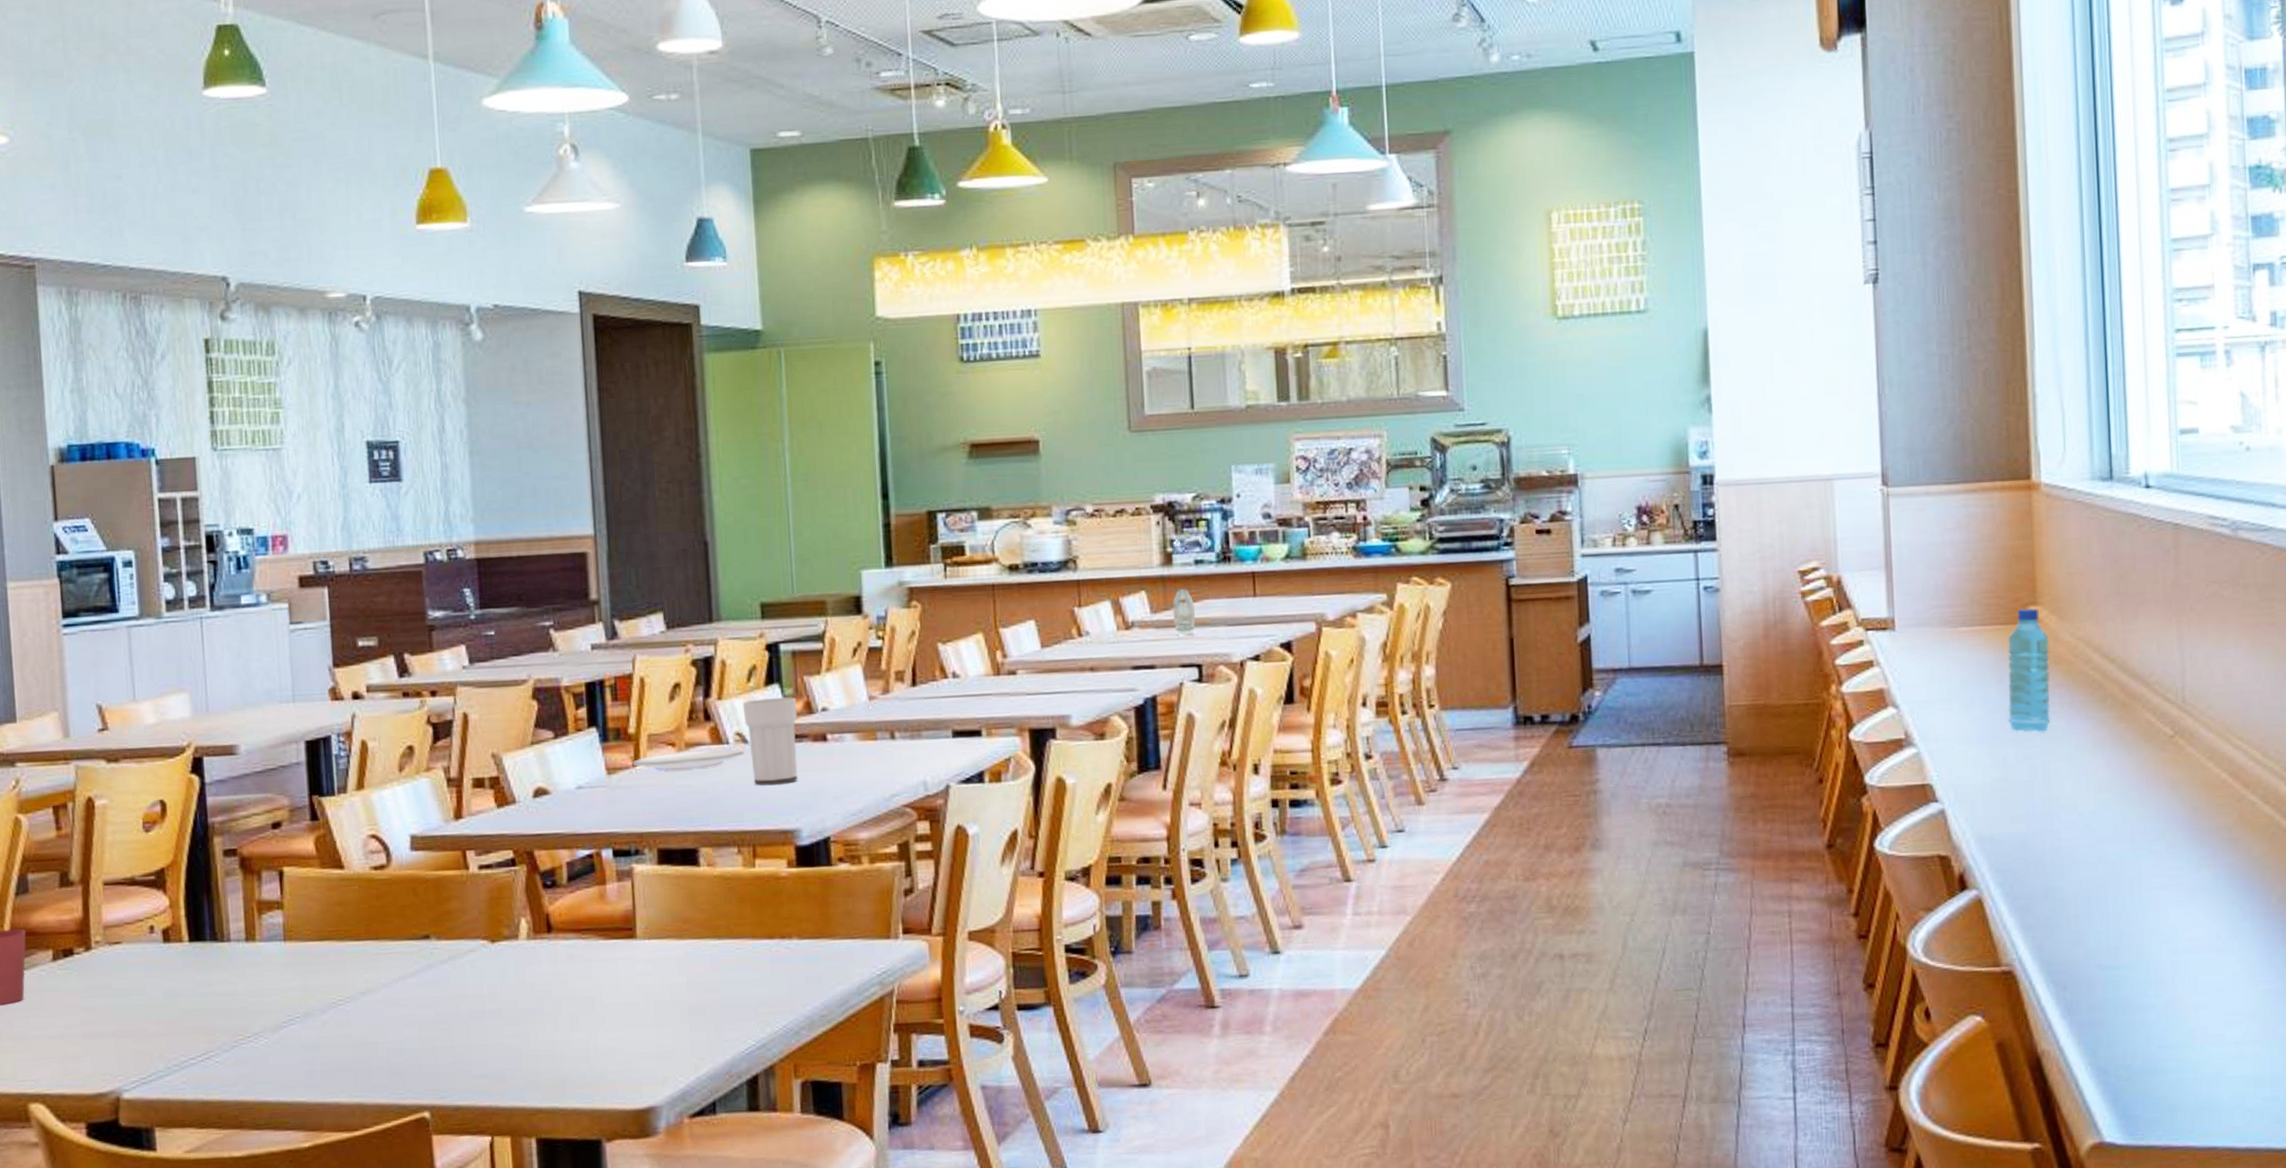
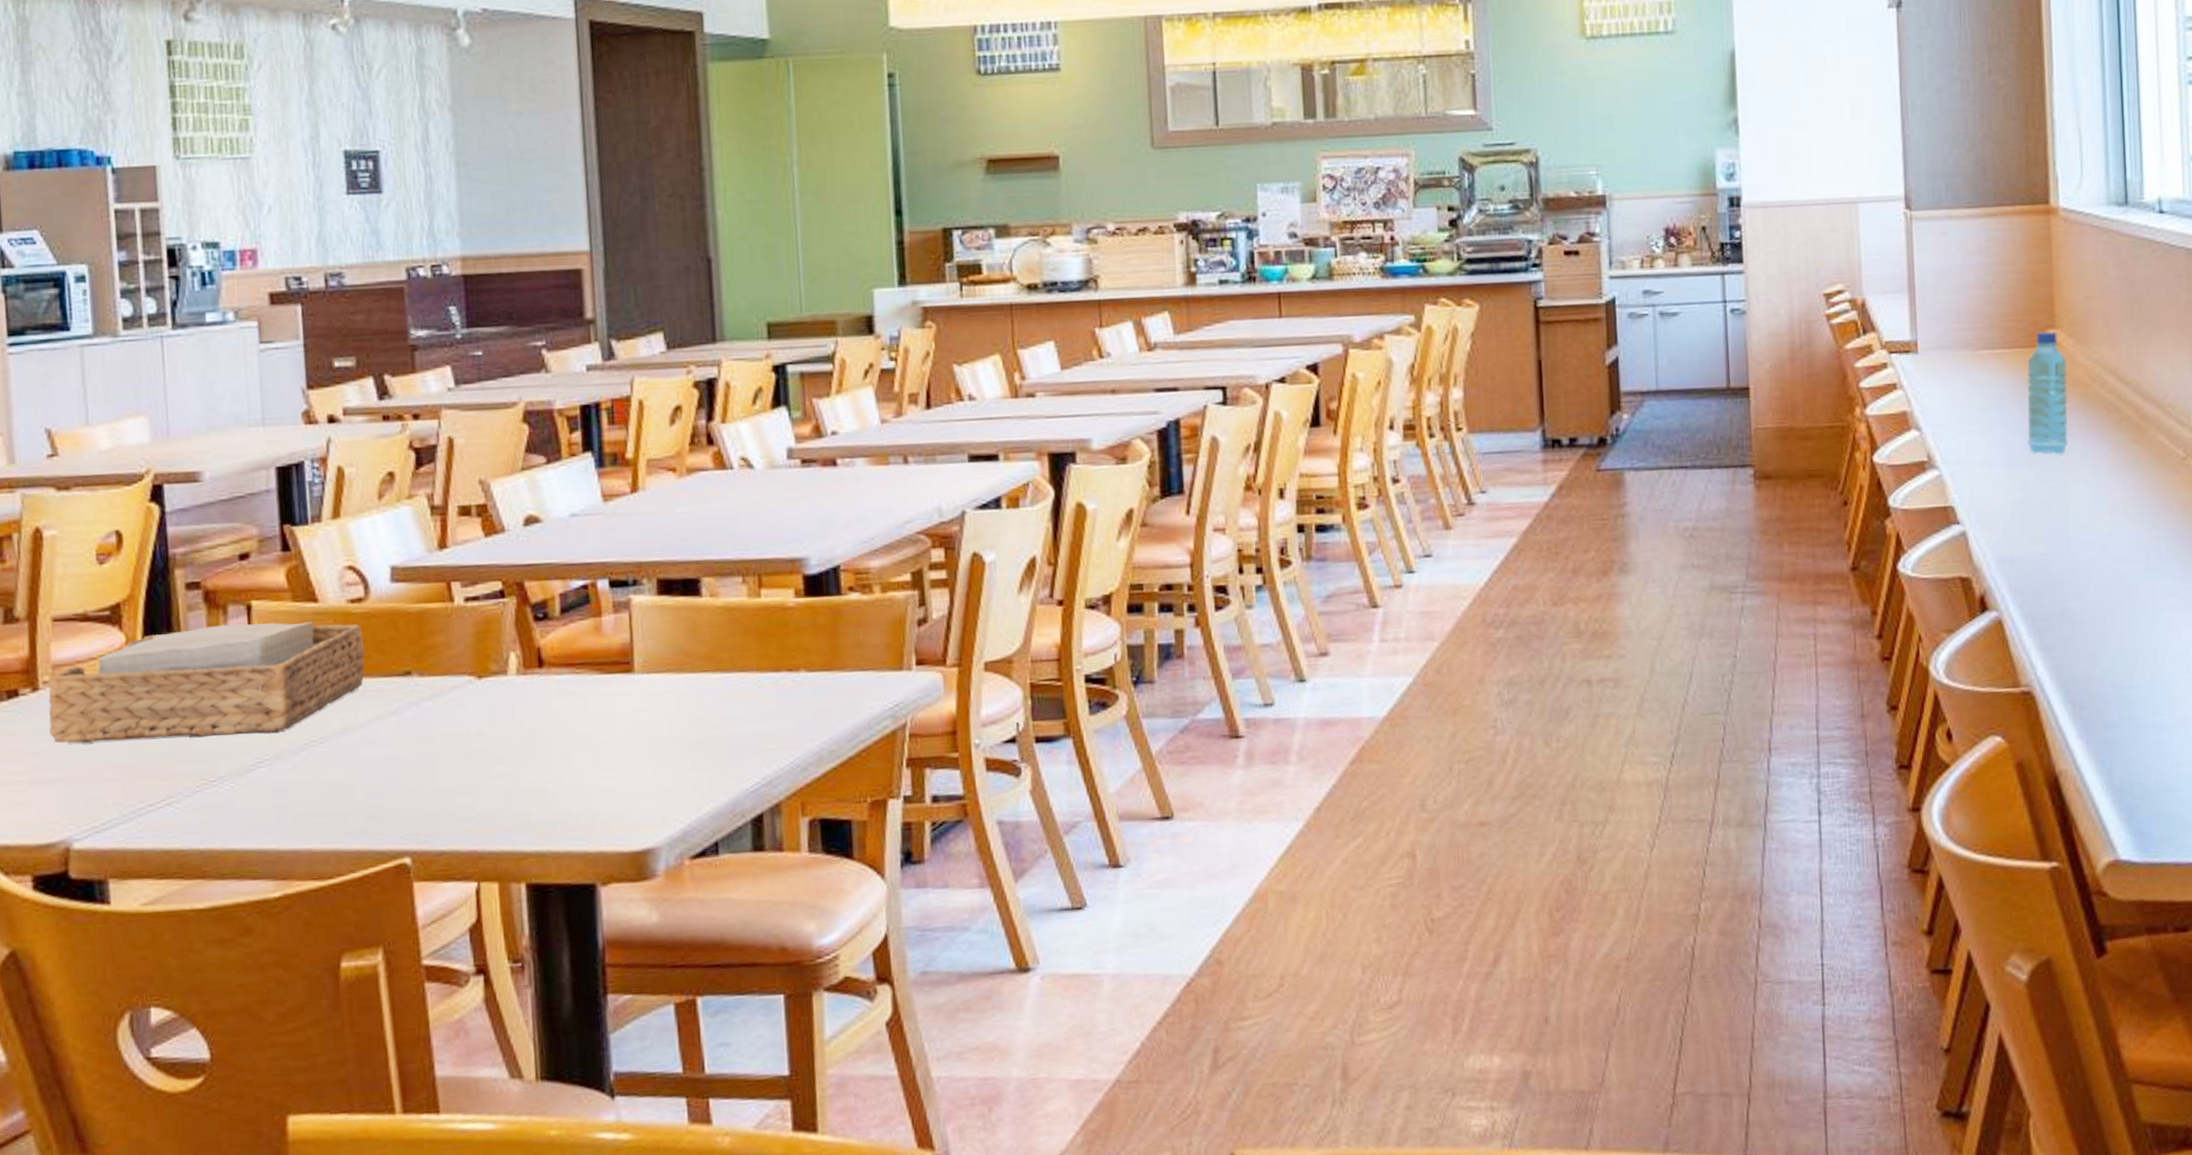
napkin holder: none [100,887,387,1000] -> present [48,622,365,743]
plate: present [632,749,745,771] -> none [630,475,750,498]
cup: present [742,697,798,785] -> none [747,420,806,512]
vase: present [1172,589,1195,639] -> none [1196,310,1220,361]

